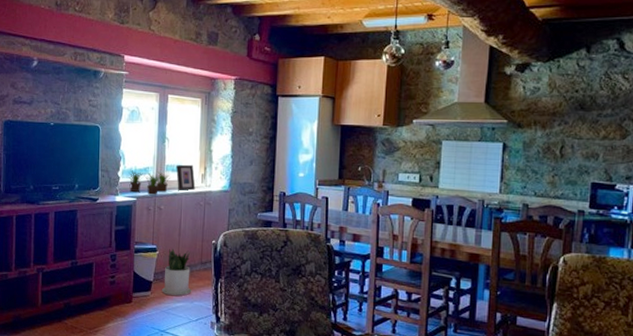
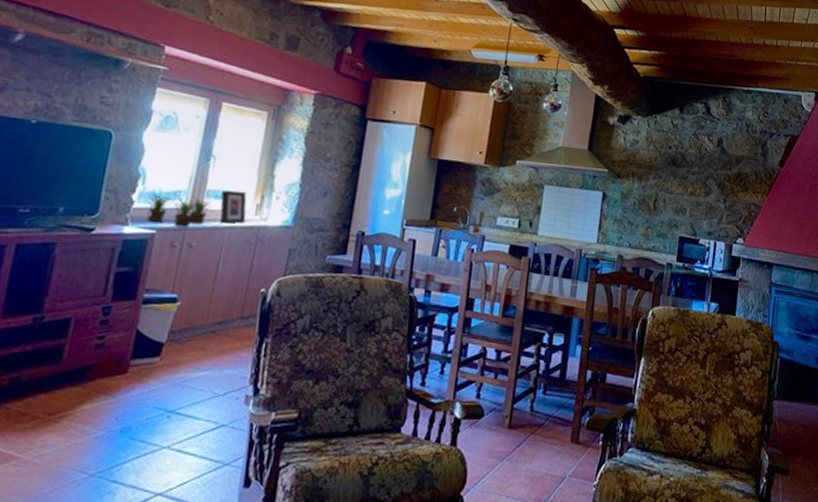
planter: present [161,248,192,297] -> none [176,298,227,363]

